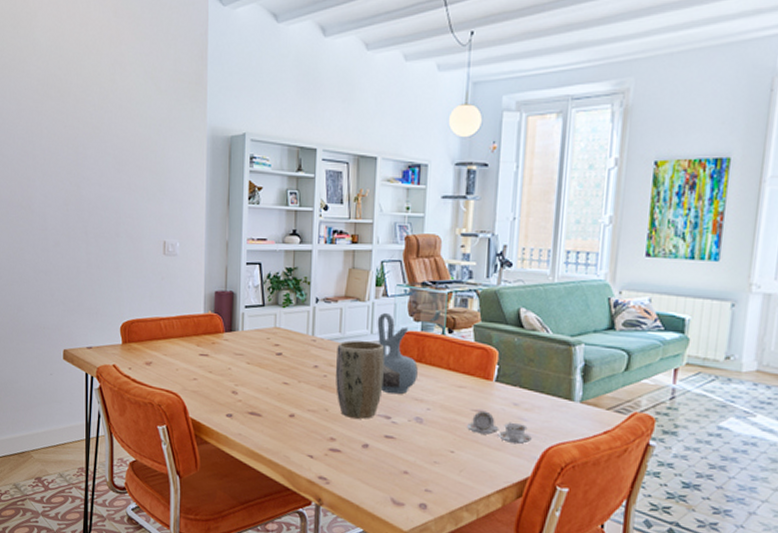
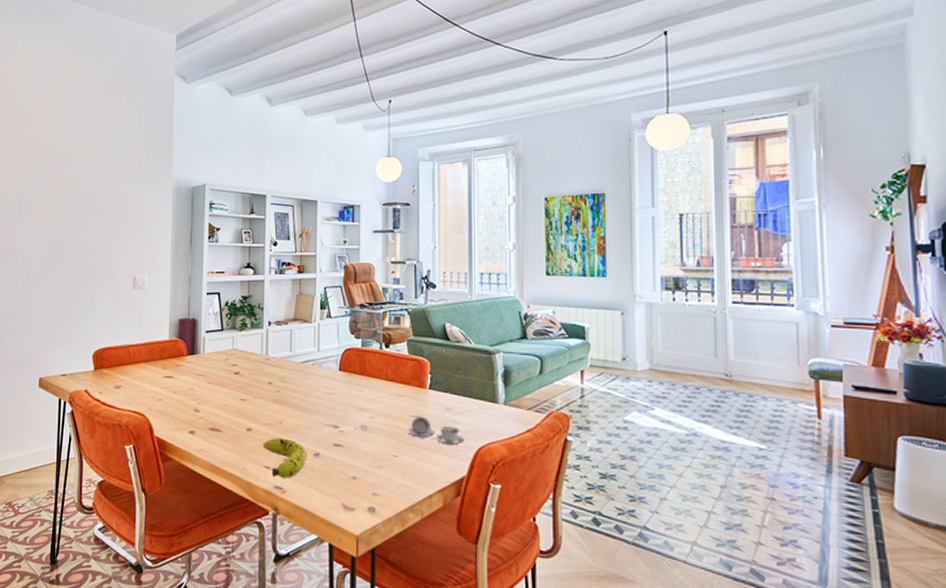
fruit: none [306,426,355,469] -> present [263,438,307,478]
plant pot: present [335,340,385,419] -> none [287,357,330,429]
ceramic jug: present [377,312,418,395] -> none [323,331,360,405]

